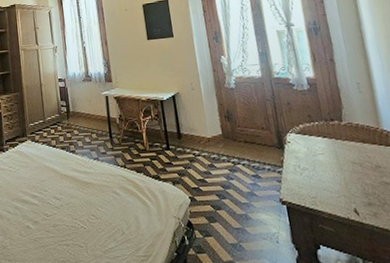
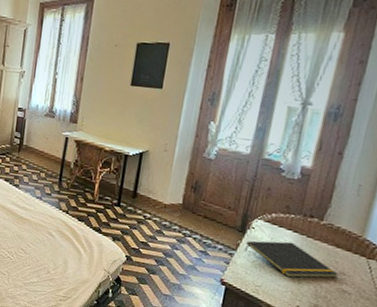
notepad: none [288,147,376,182] -> present [244,240,339,278]

